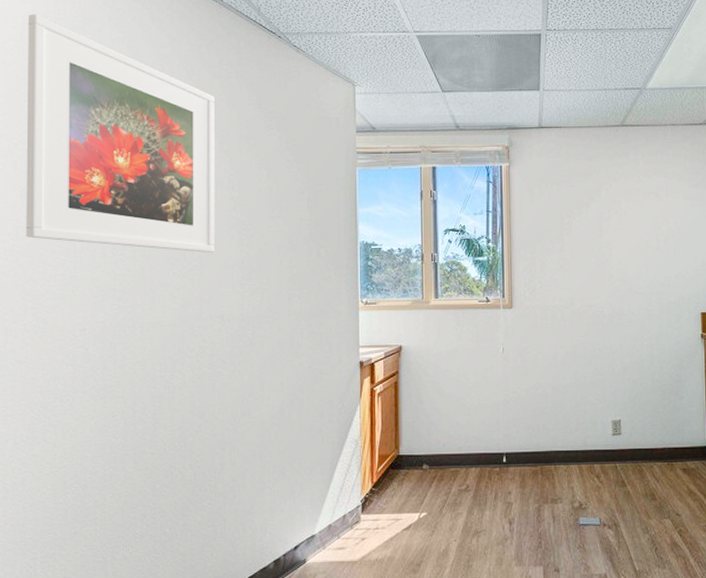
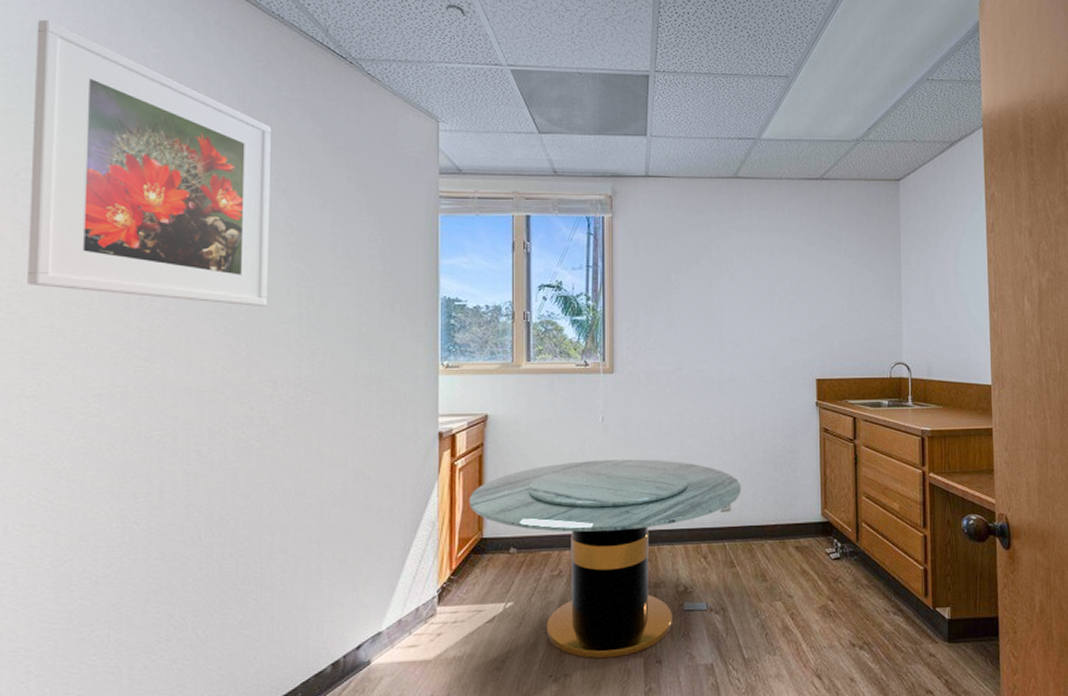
dining table: none [386,386,631,566] -> present [469,459,741,659]

